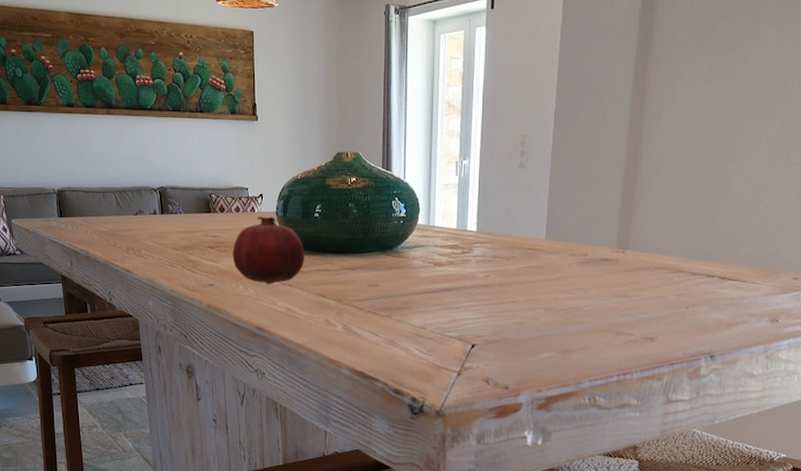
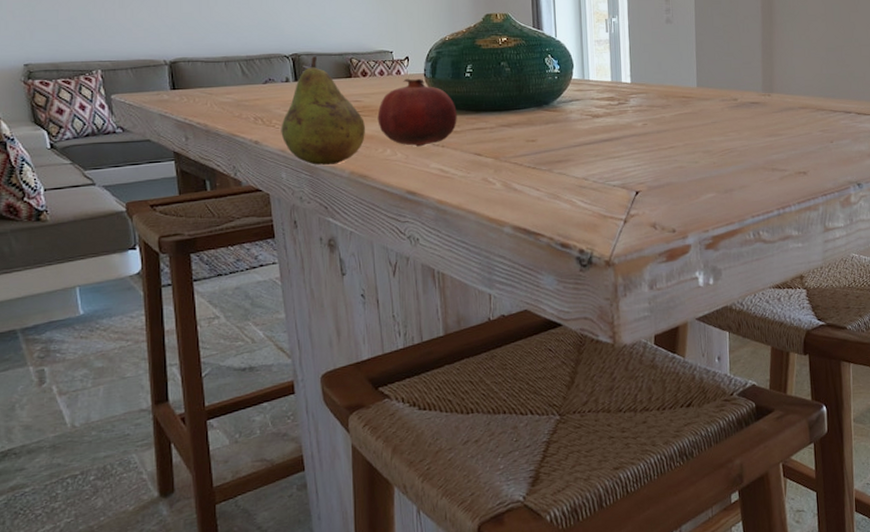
fruit: none [149,190,222,296] -> present [281,56,366,165]

